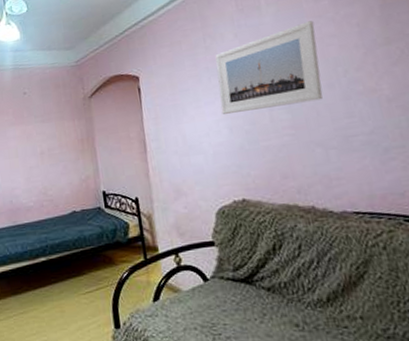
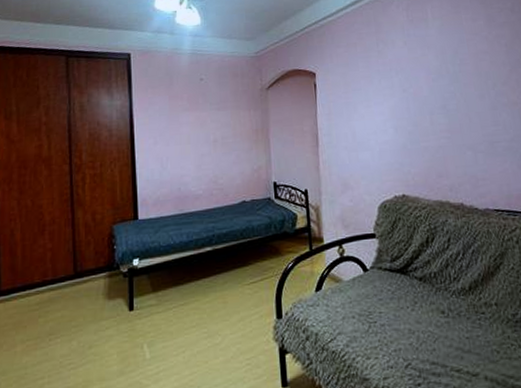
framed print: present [215,20,323,114] -> none [386,37,475,115]

